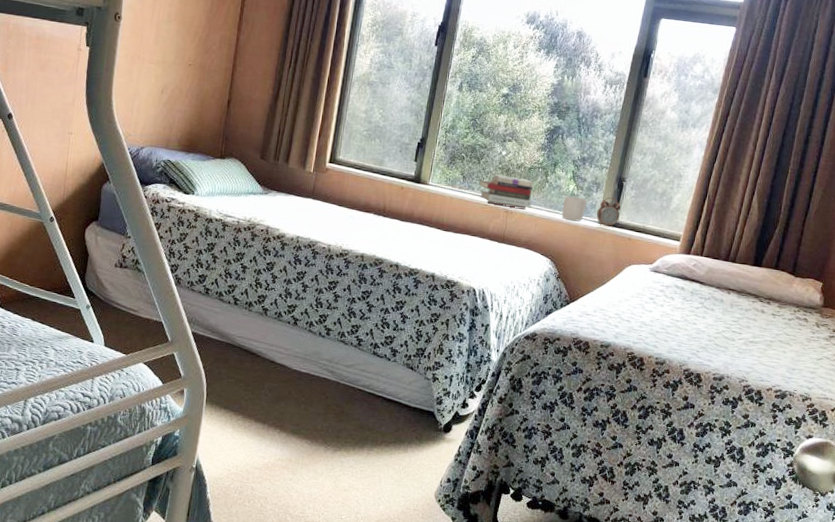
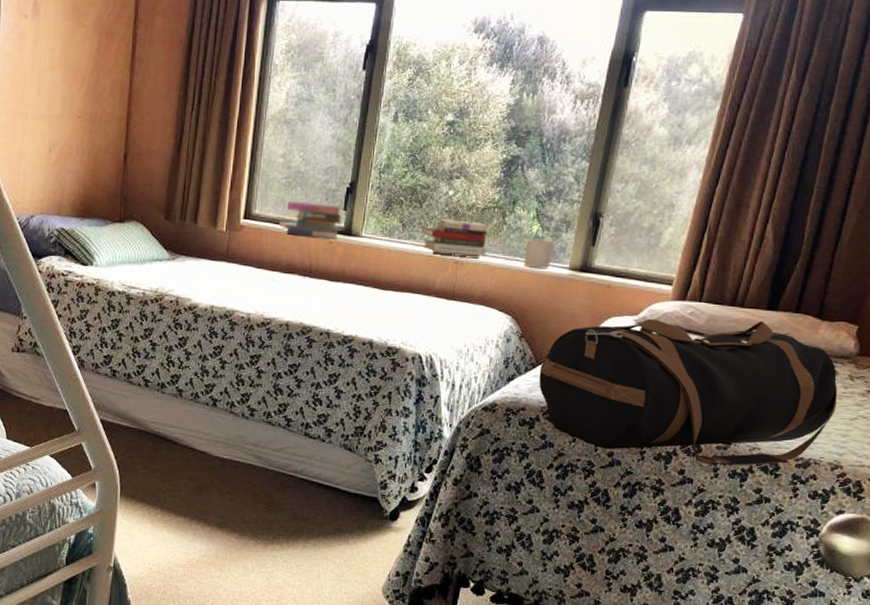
books: none [359,149,413,185] -> present [279,200,342,239]
duffel bag: none [571,267,807,395] -> present [539,318,838,466]
alarm clock: present [596,197,621,228] -> none [566,238,597,274]

